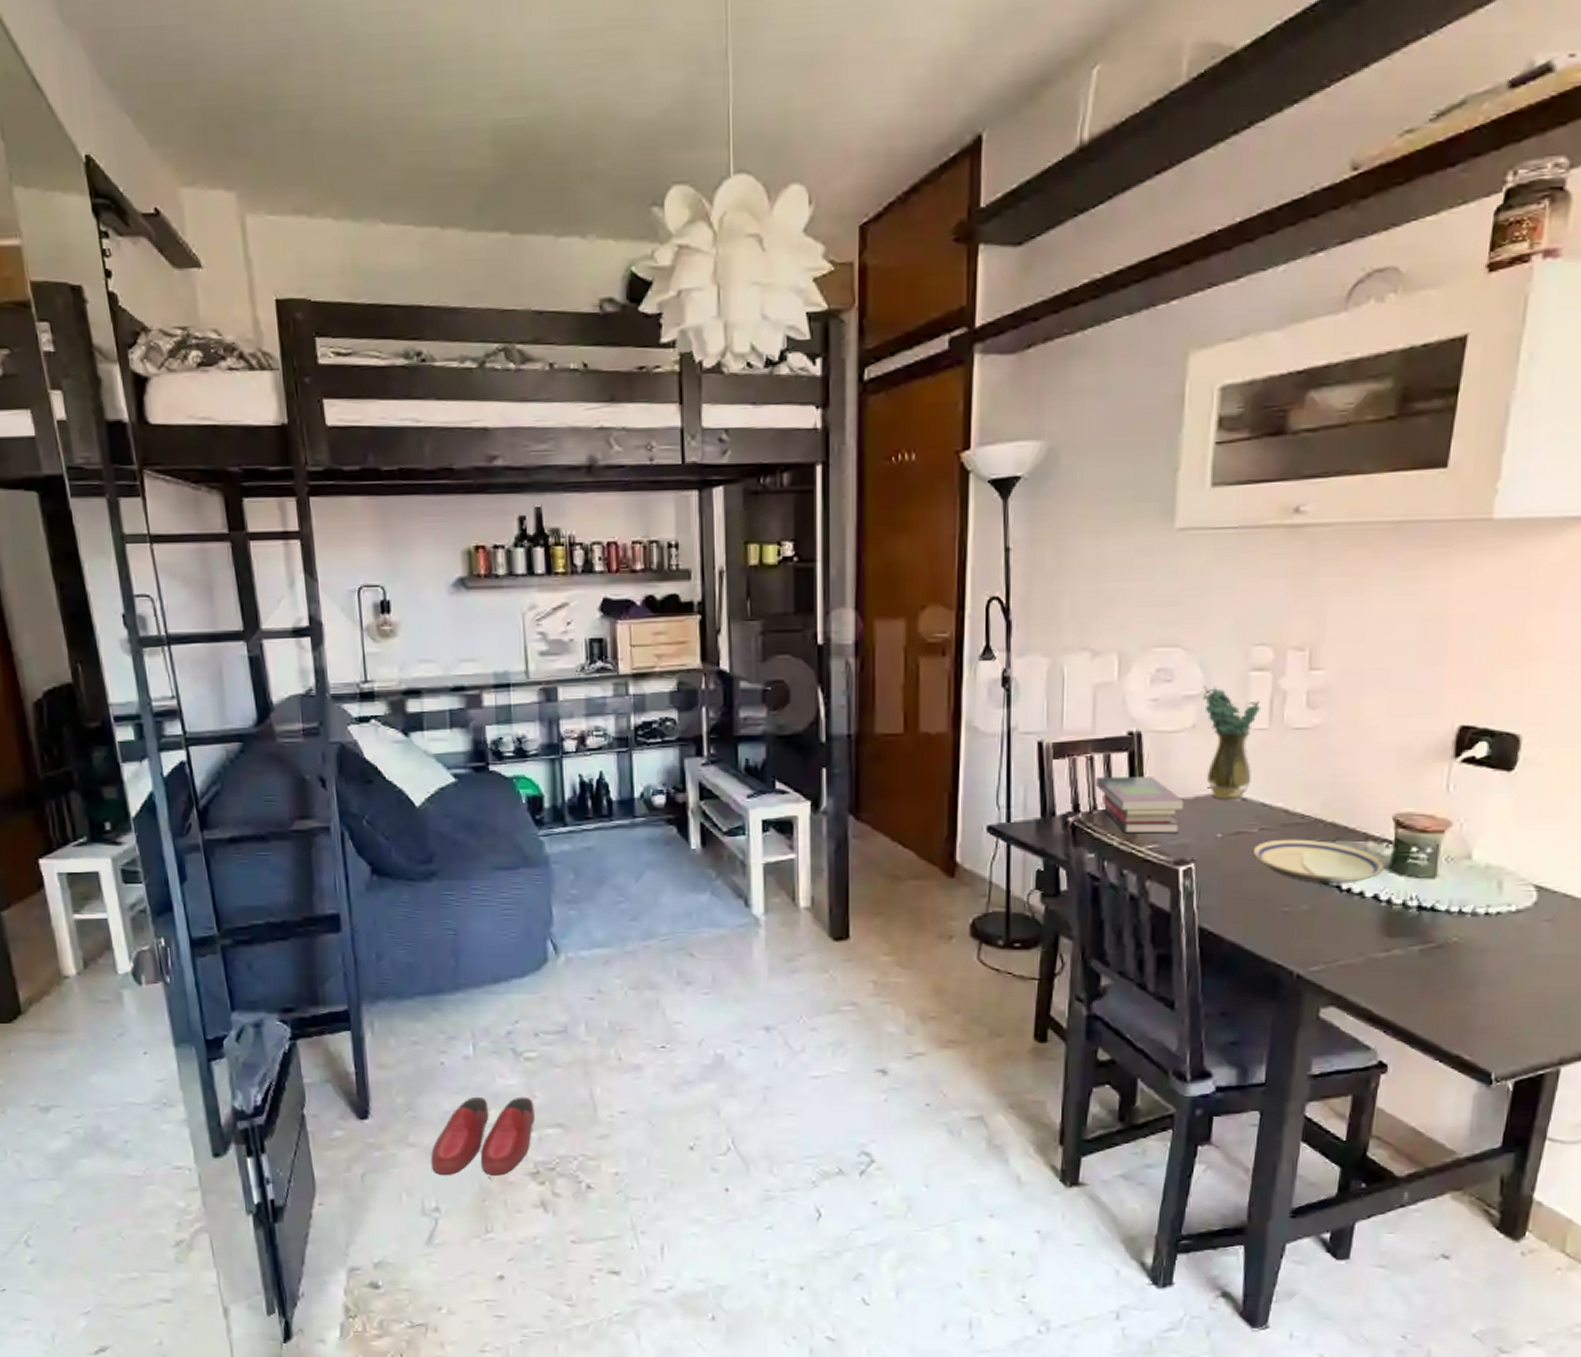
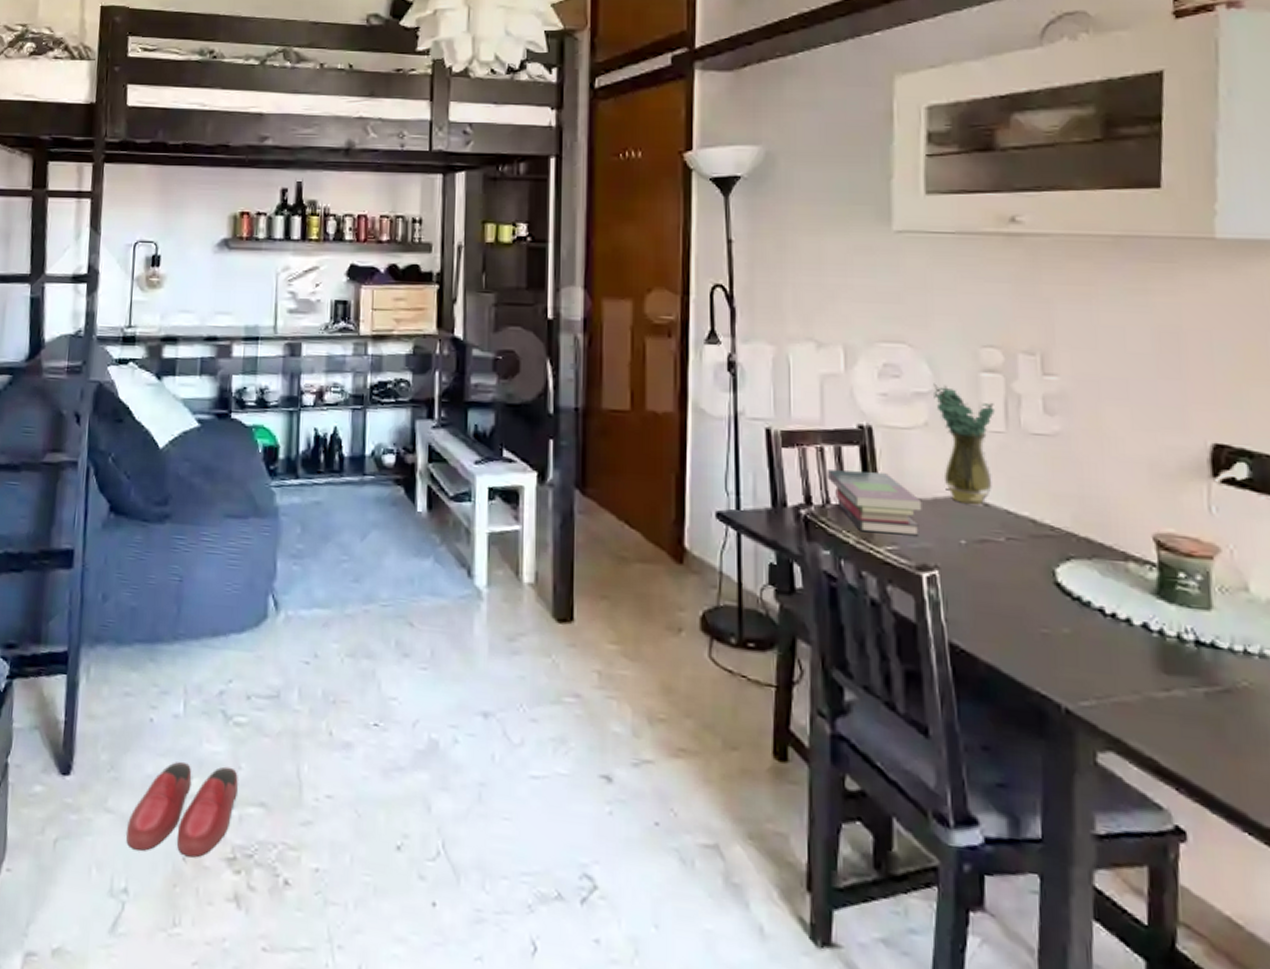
plate: present [1254,839,1384,885] -> none [1002,551,1151,608]

